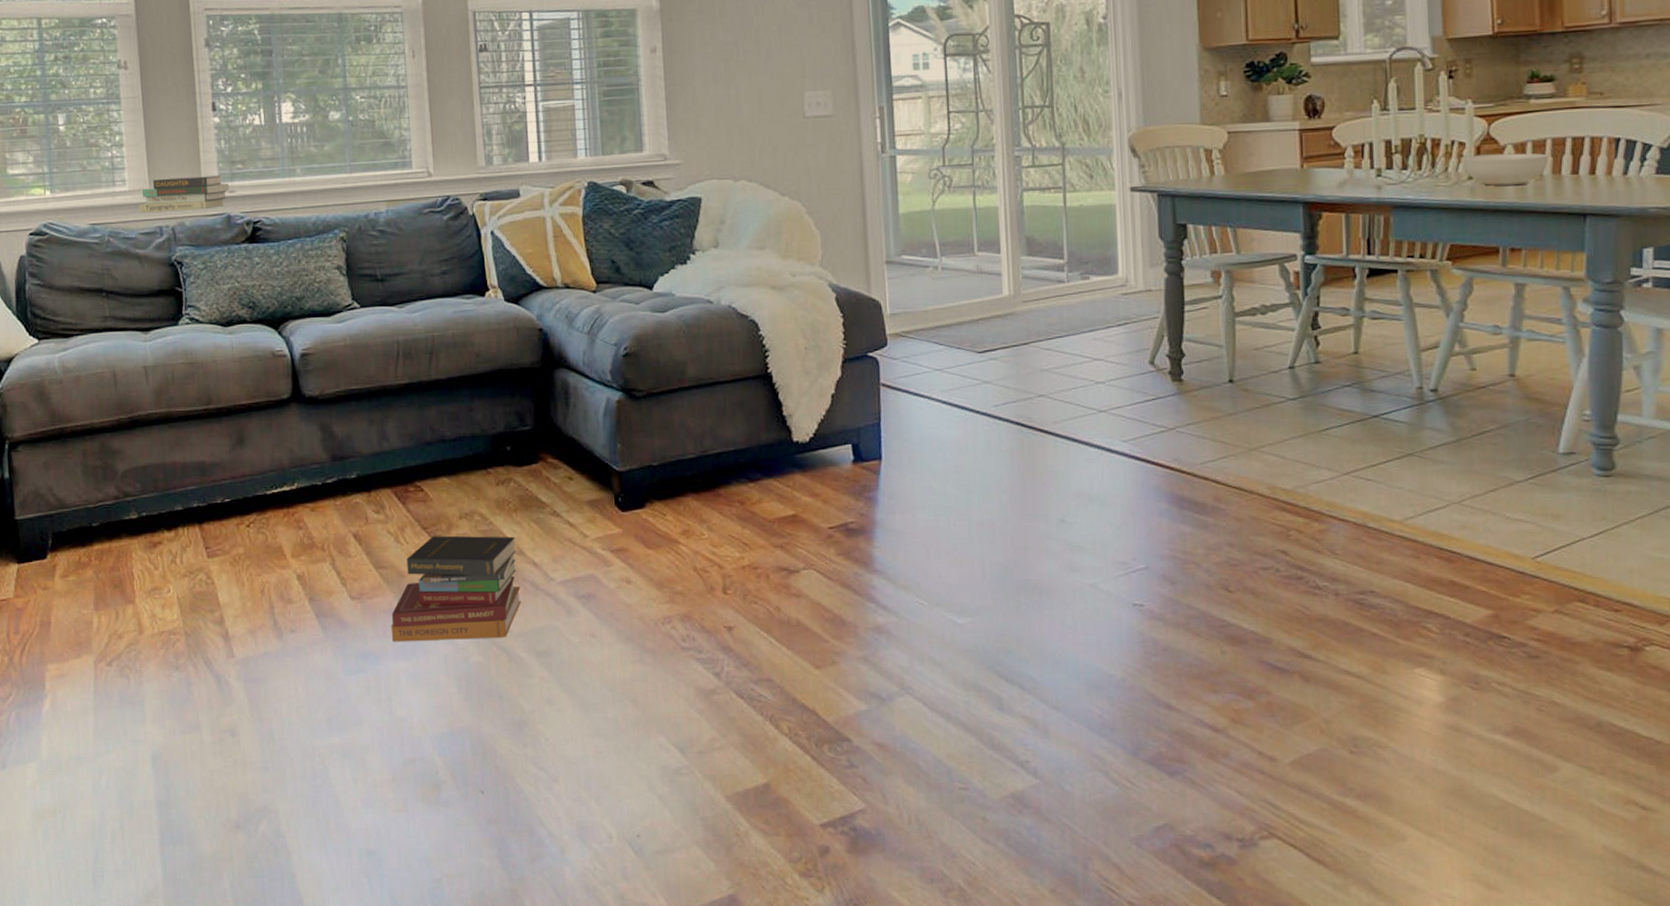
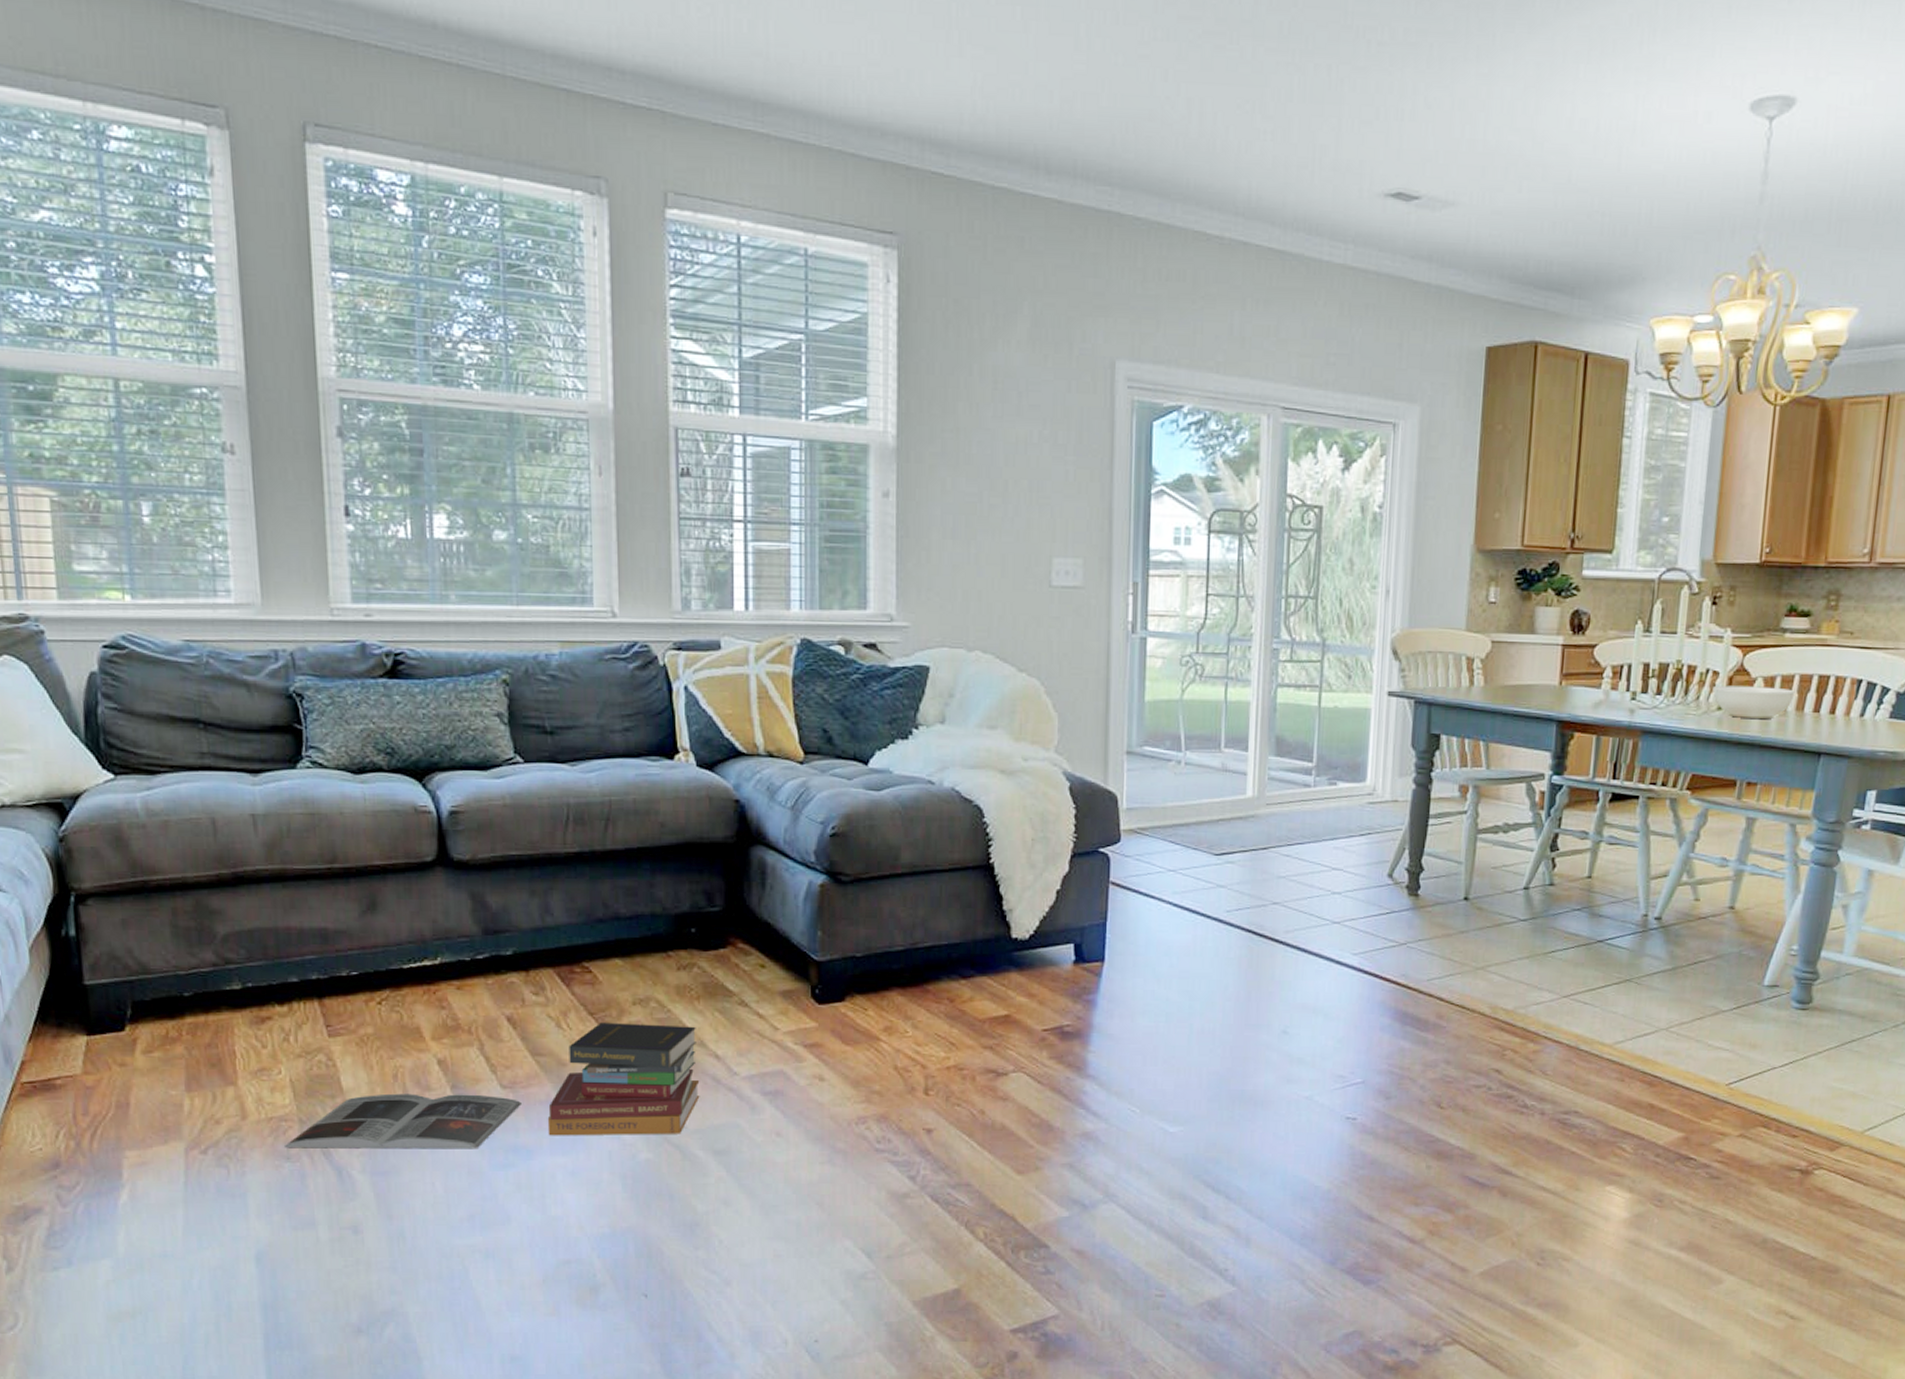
books: present [139,175,230,213] -> none [248,592,365,635]
magazine: none [174,605,368,658] -> present [285,1093,521,1149]

